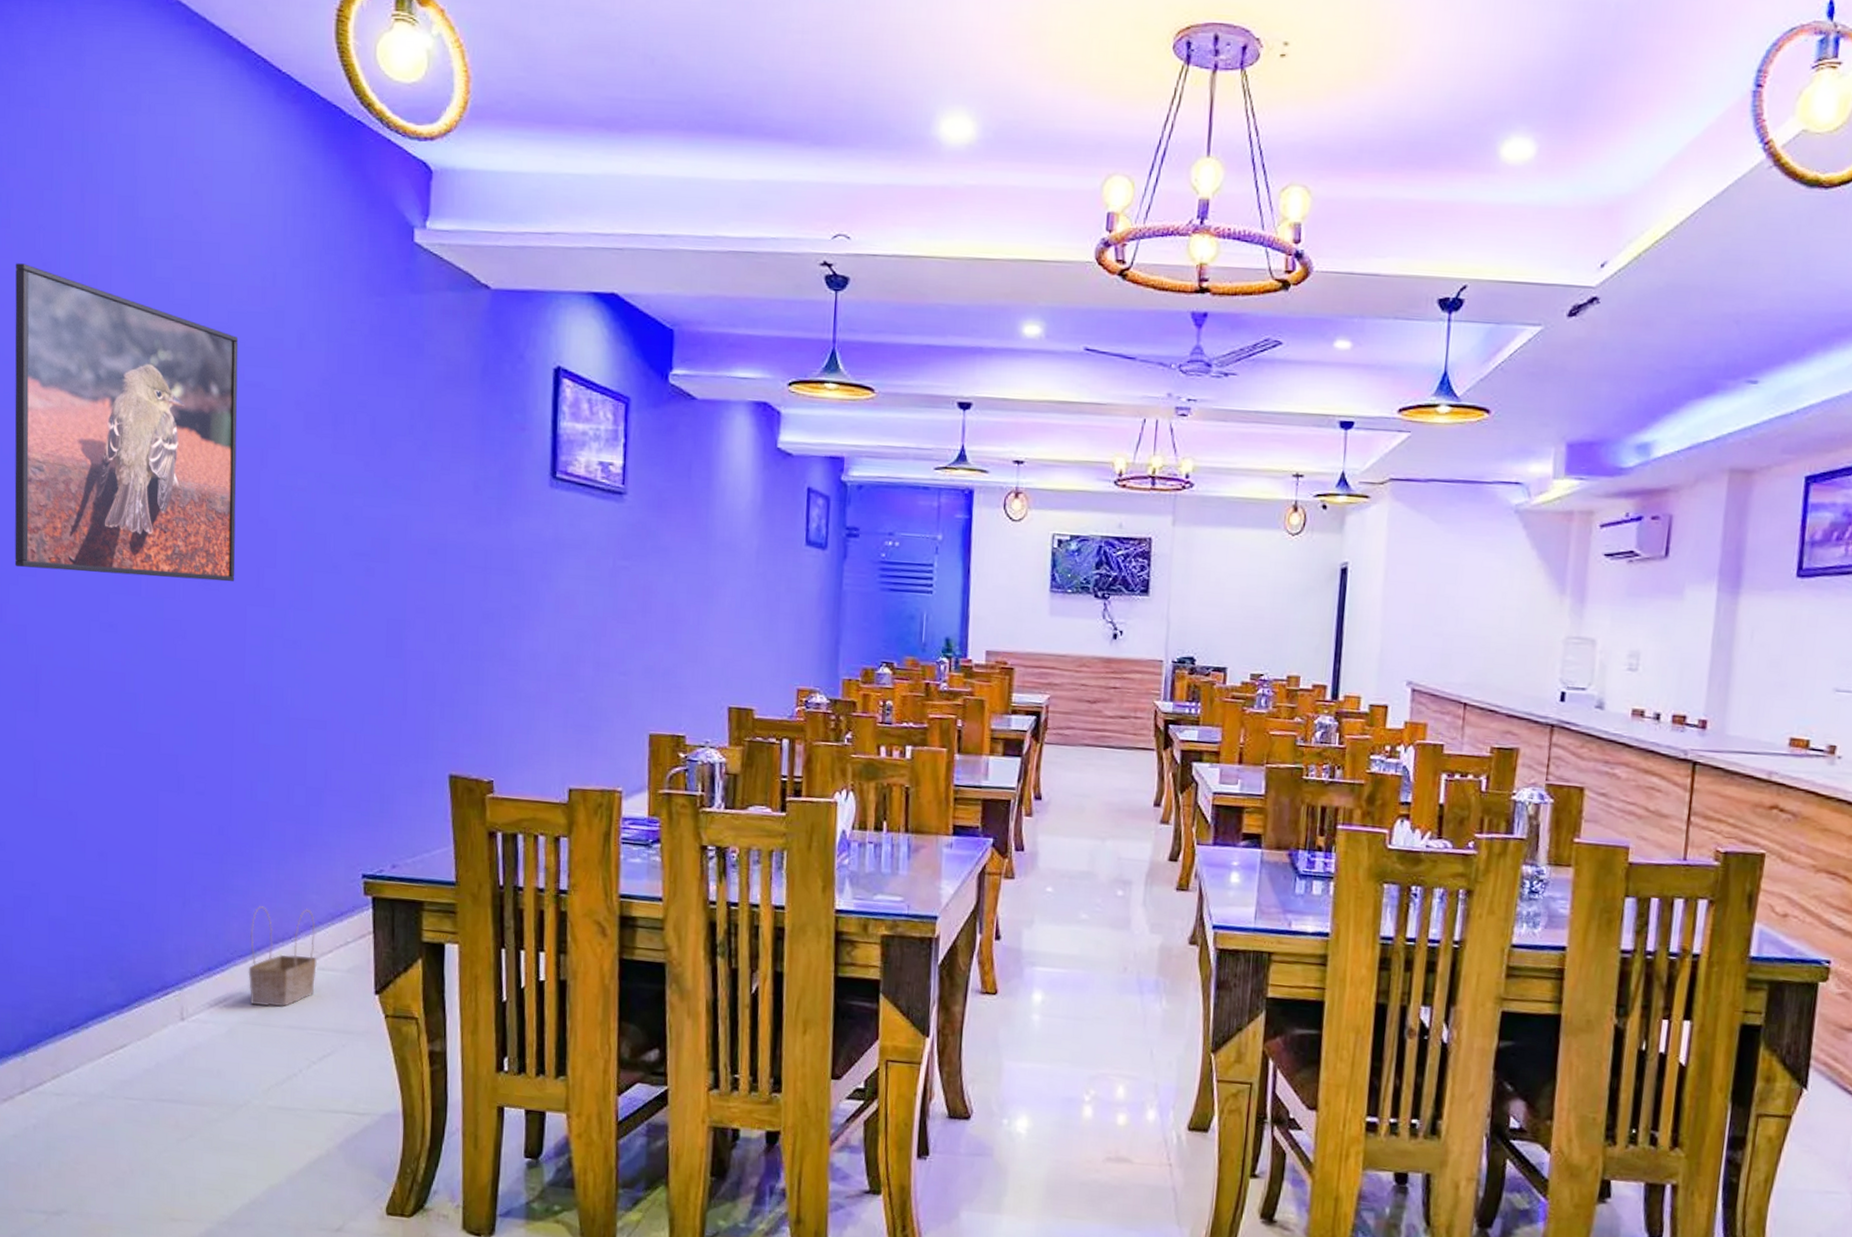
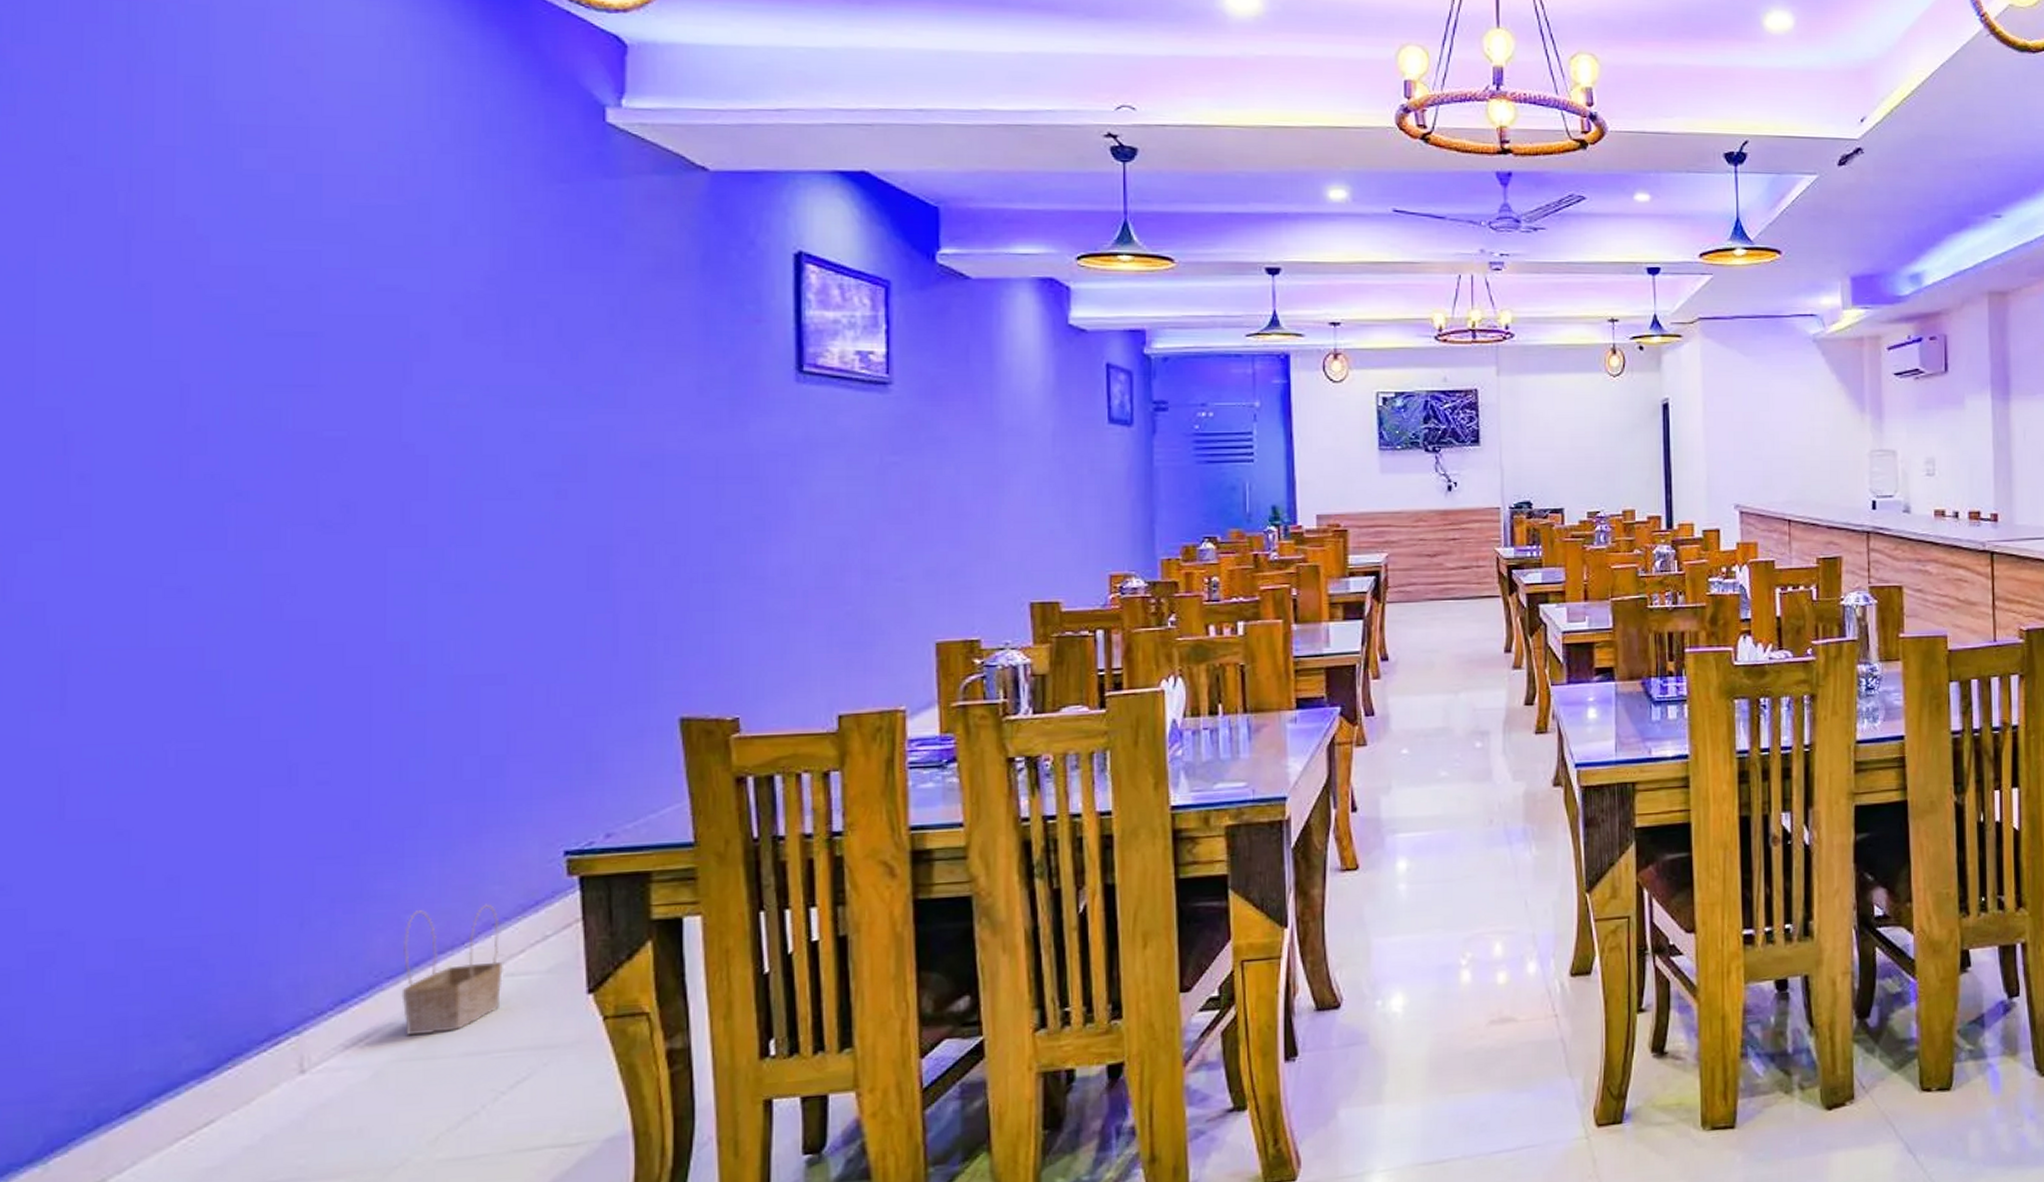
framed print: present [14,263,239,582] -> none [24,157,369,530]

